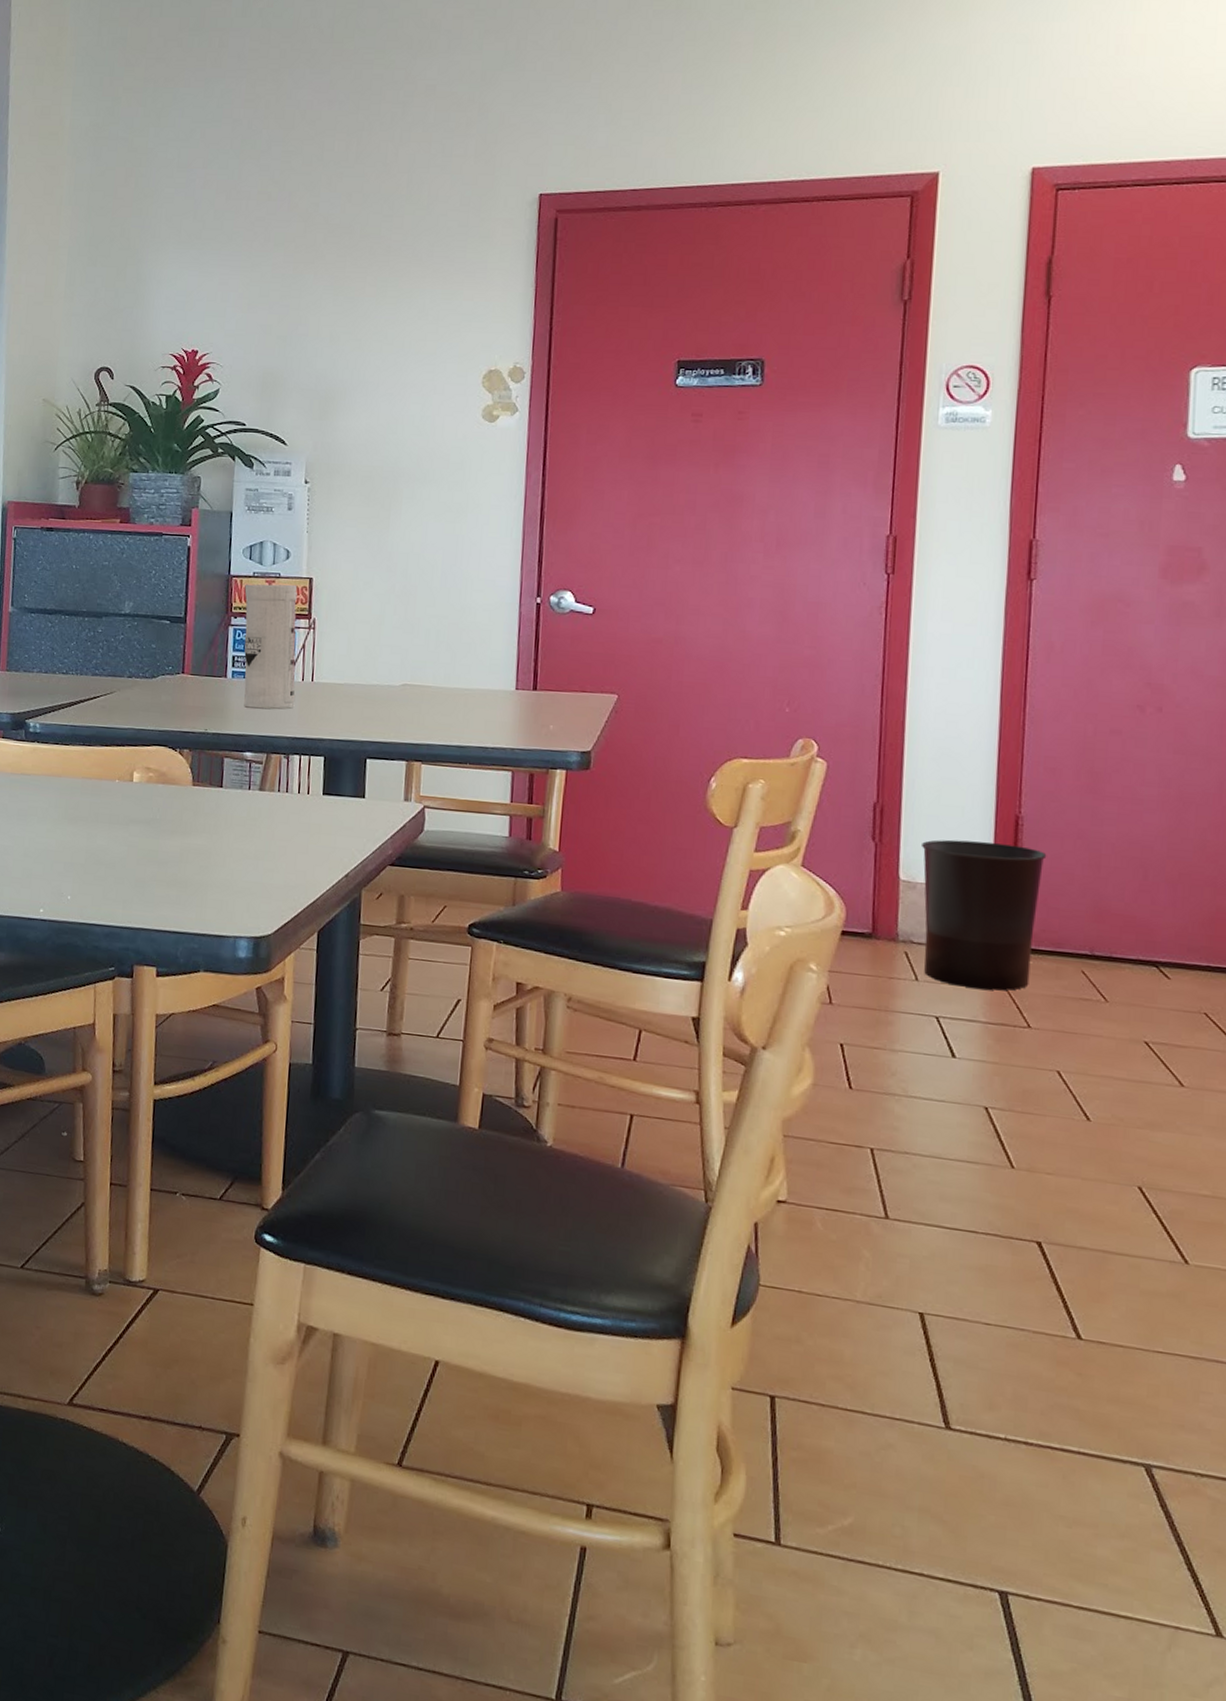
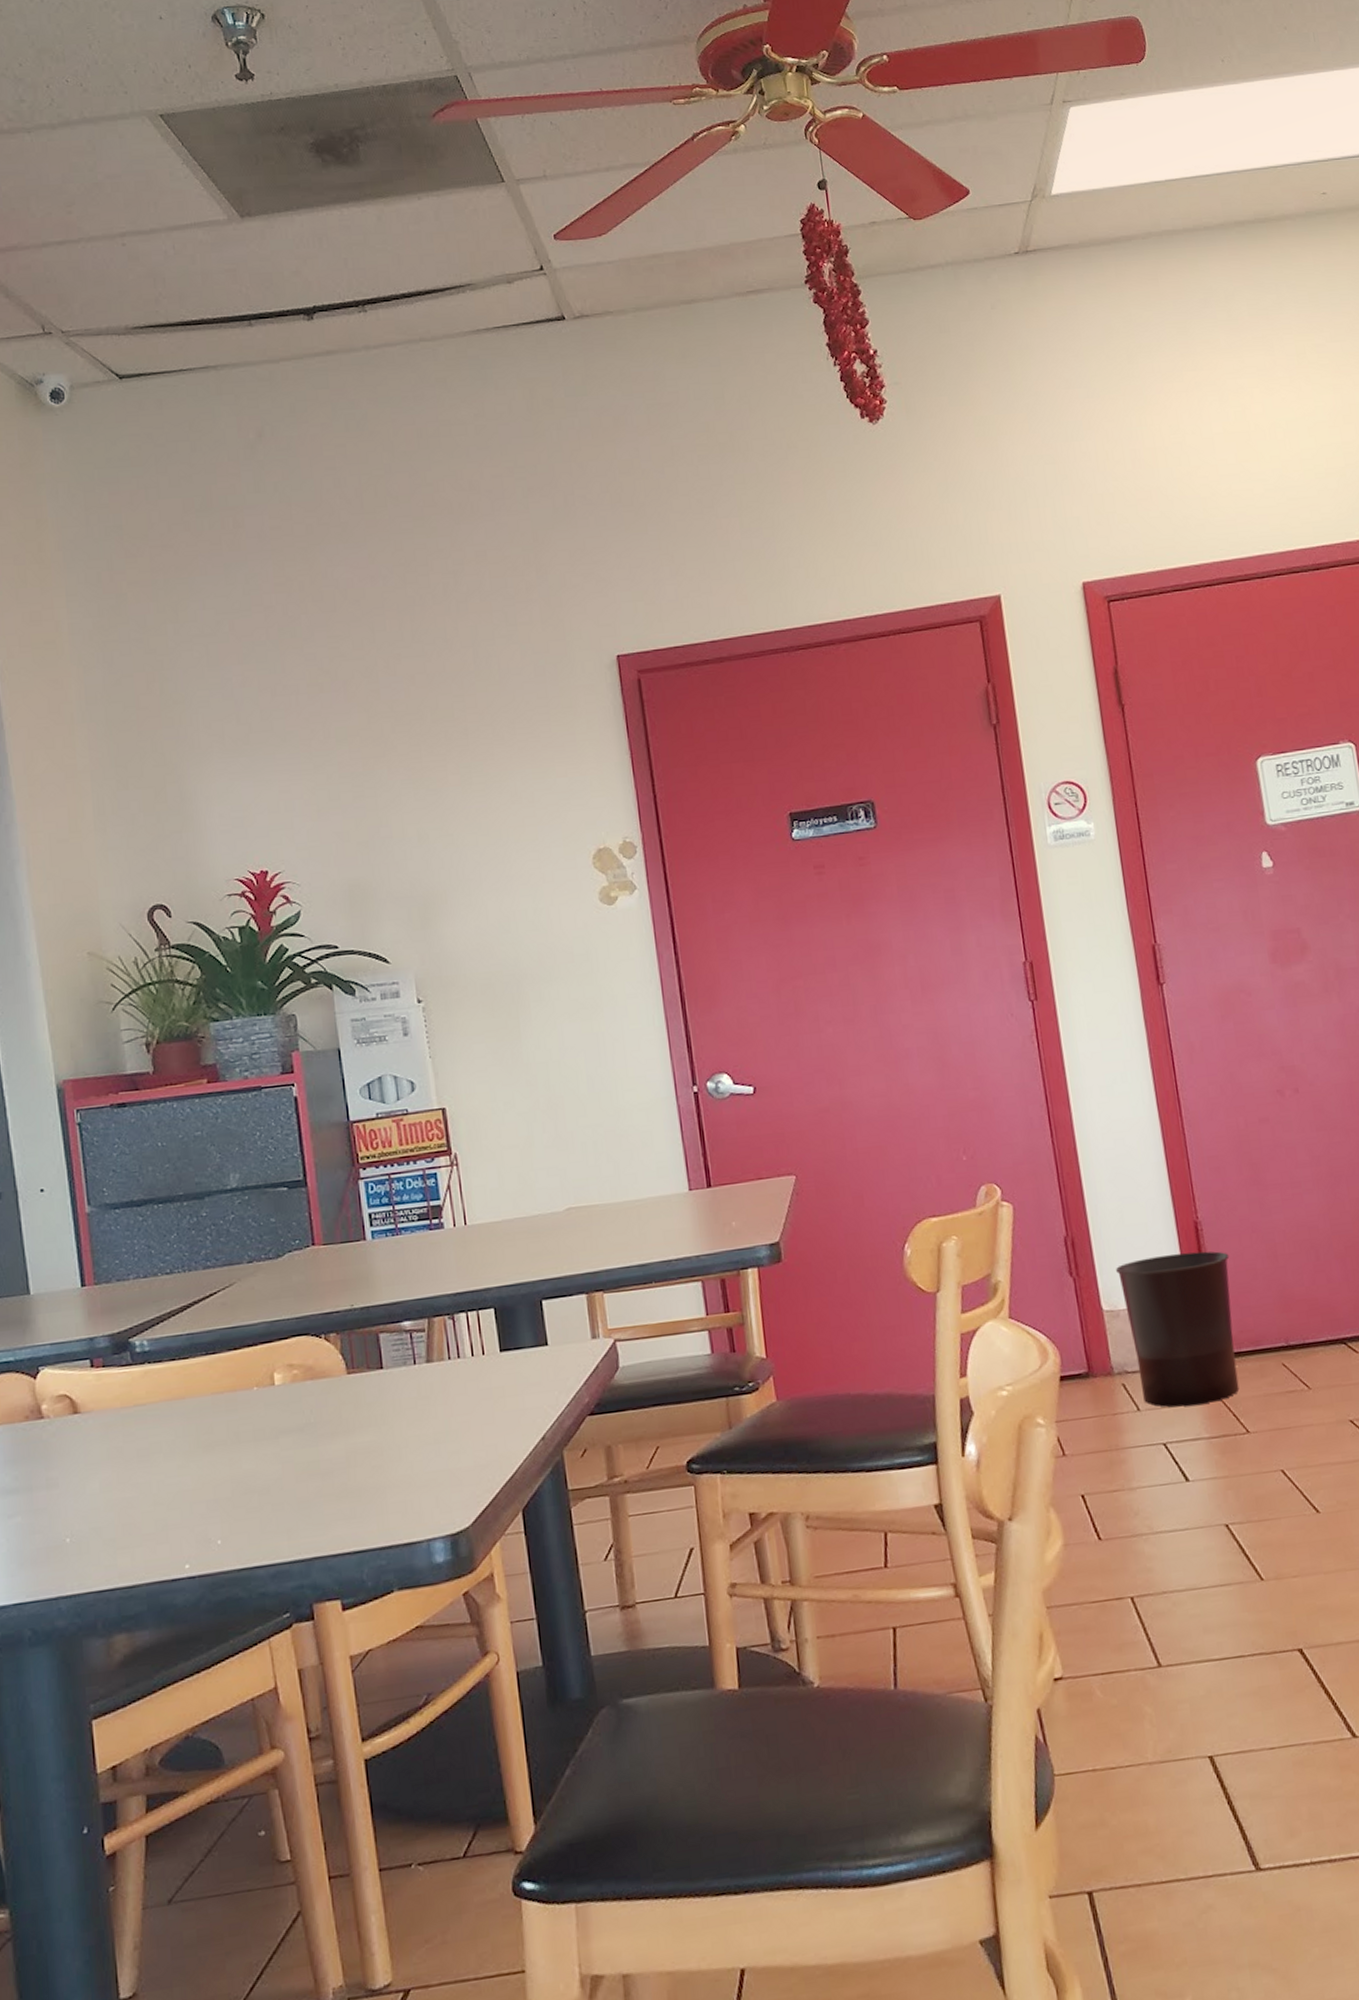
paper towel roll: present [244,584,297,710] -> none [369,1119,450,1271]

